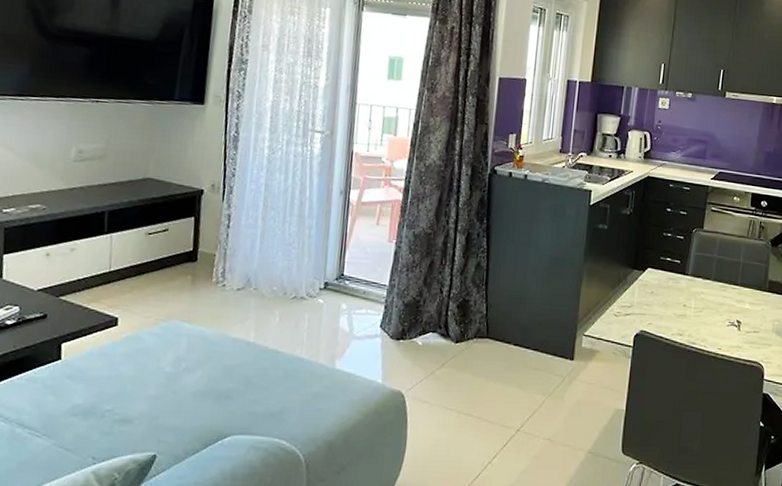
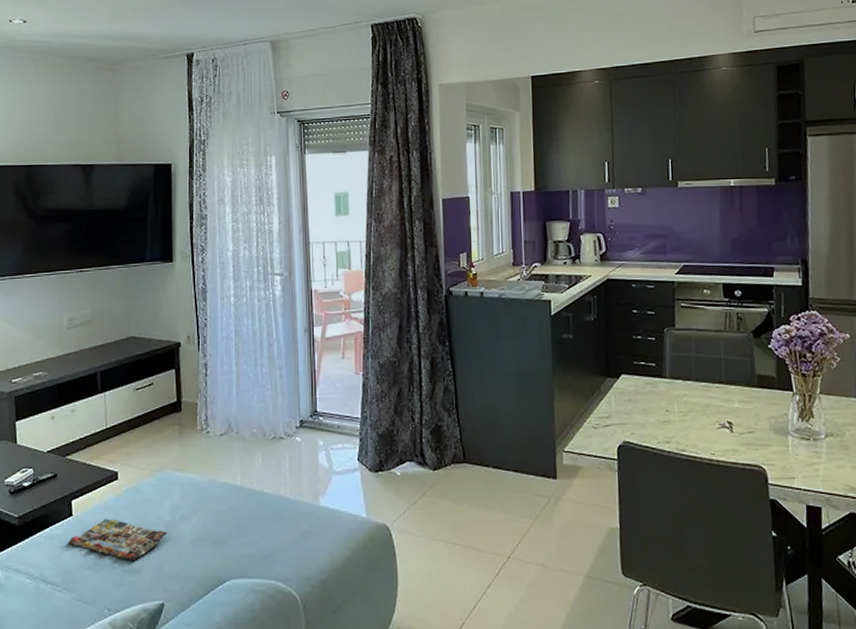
magazine: none [53,365,167,411] -> present [68,518,167,562]

